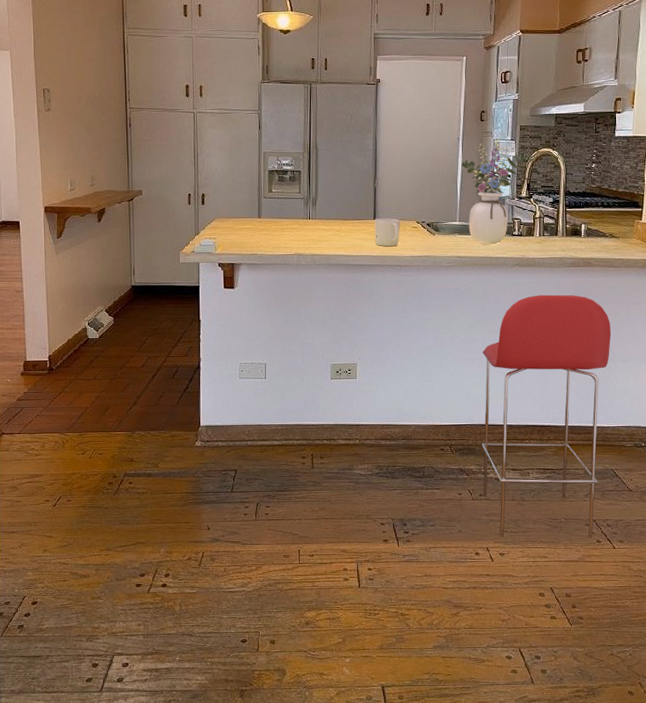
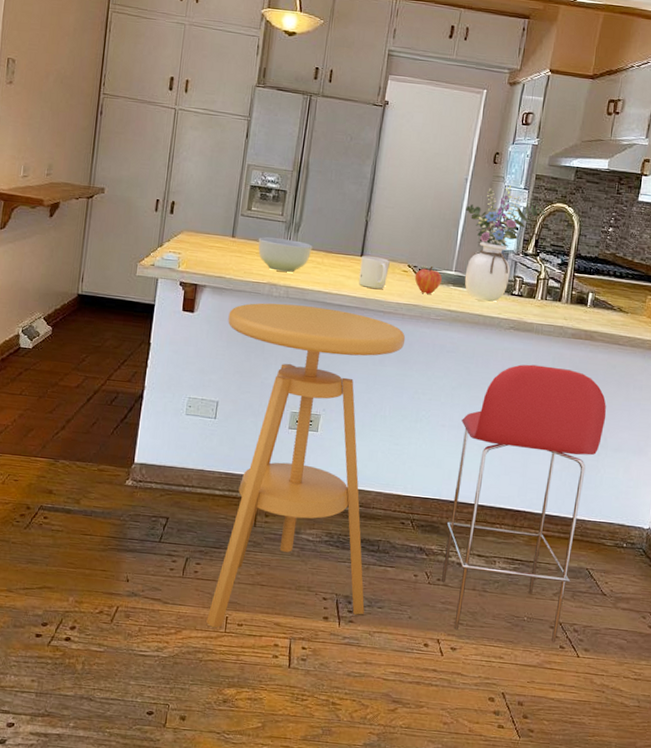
stool: none [265,269,423,561] -> present [206,303,406,629]
bowl: none [282,213,330,243] -> present [258,237,313,273]
fruit: none [424,219,448,246] -> present [414,265,442,295]

